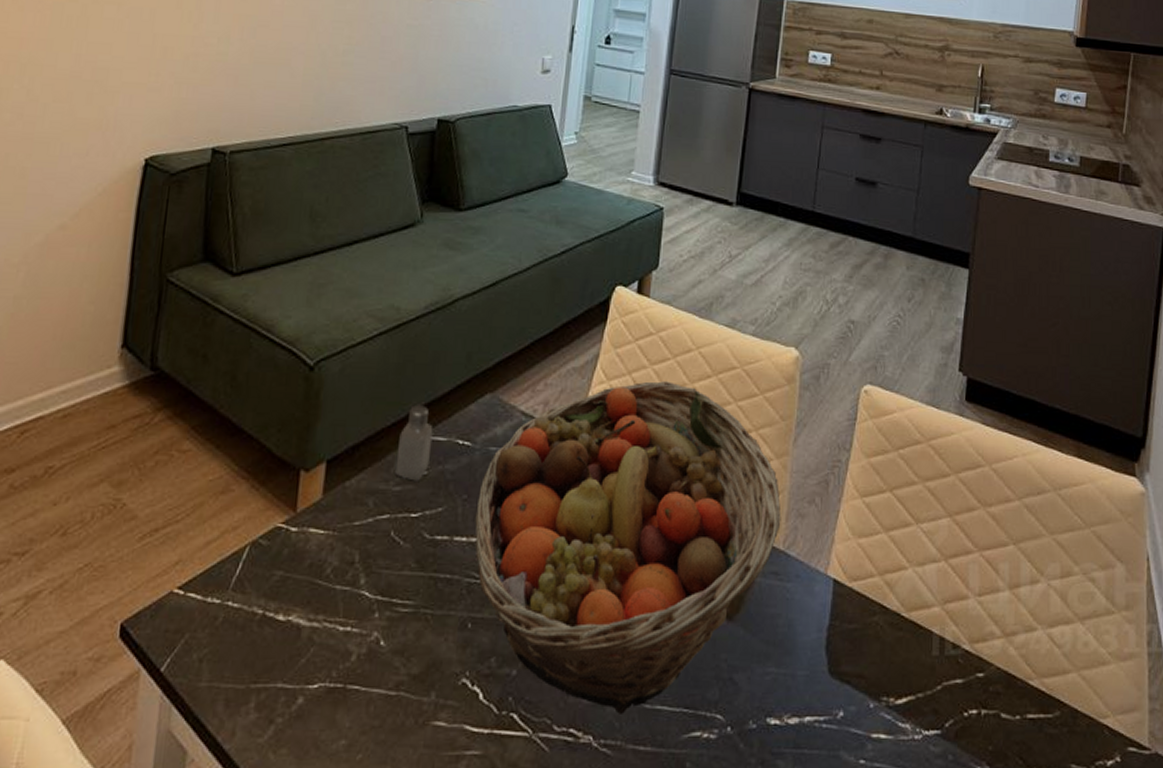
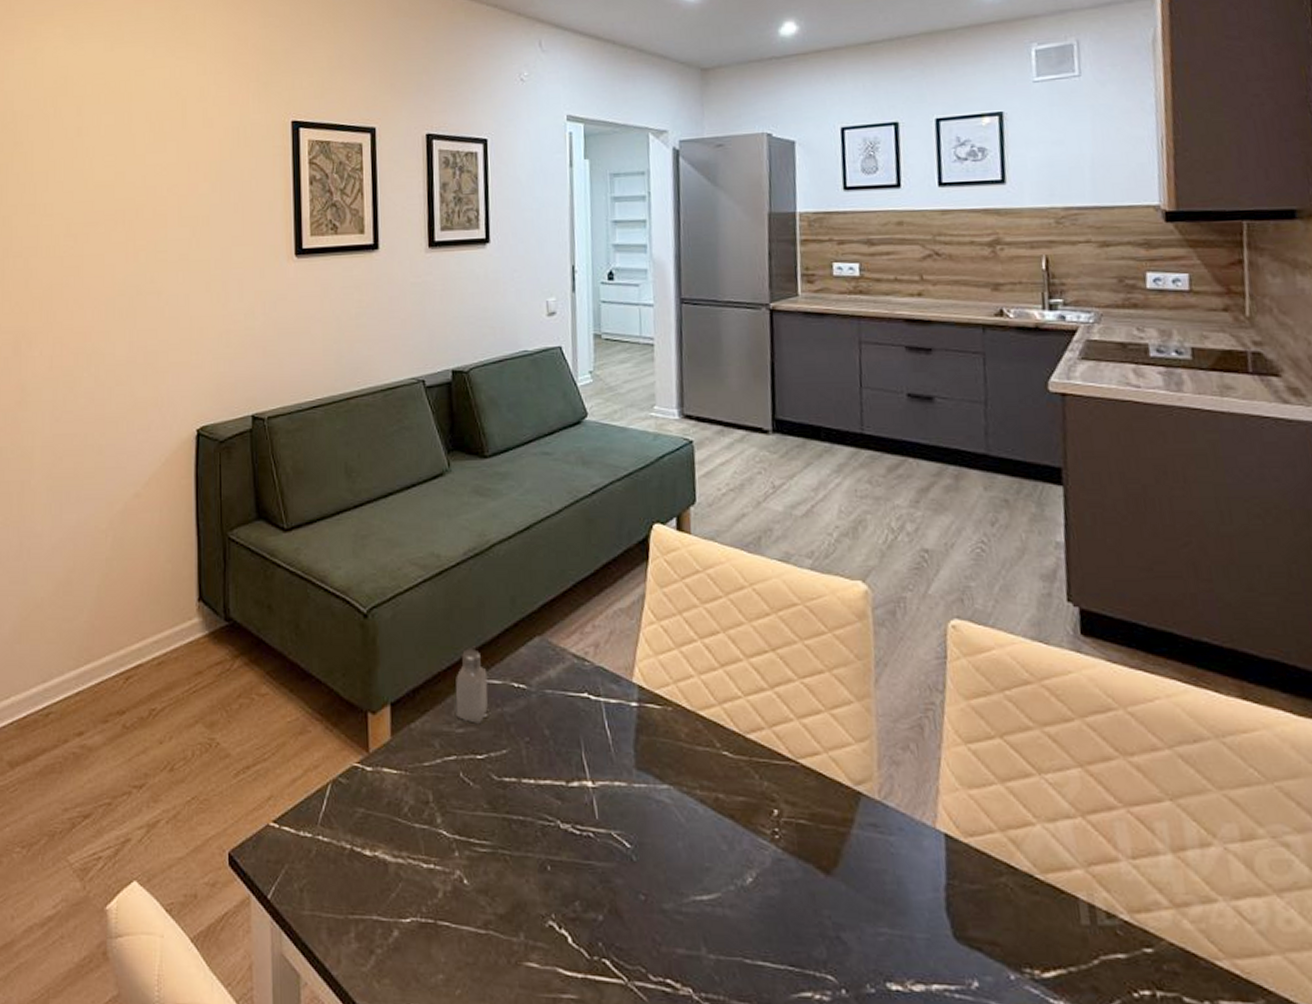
fruit basket: present [474,381,782,714] -> none [540,620,873,968]

